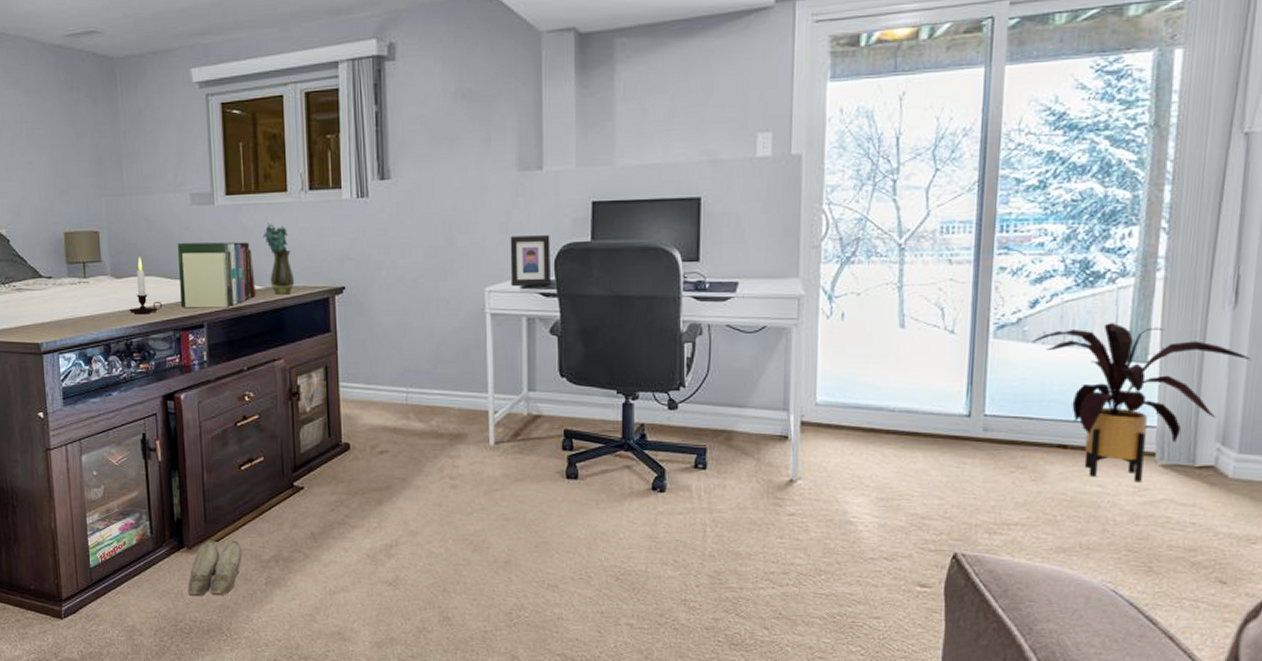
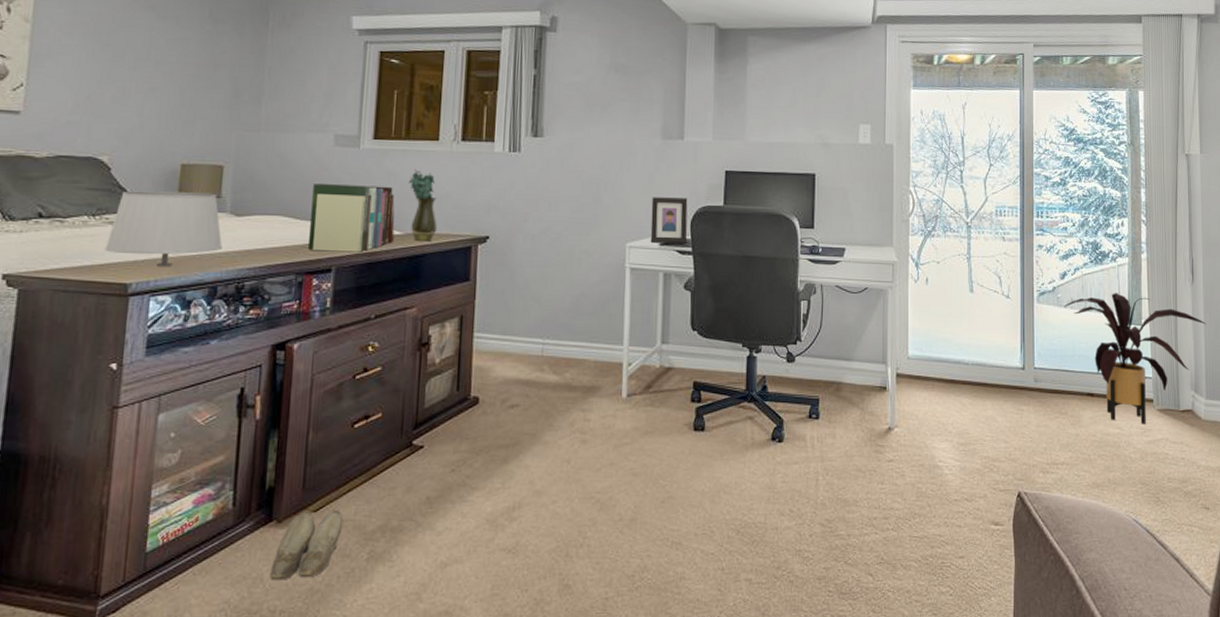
lamp shade: none [17,258,110,328] -> present [104,191,223,267]
candle: present [129,257,163,315] -> none [246,195,287,256]

